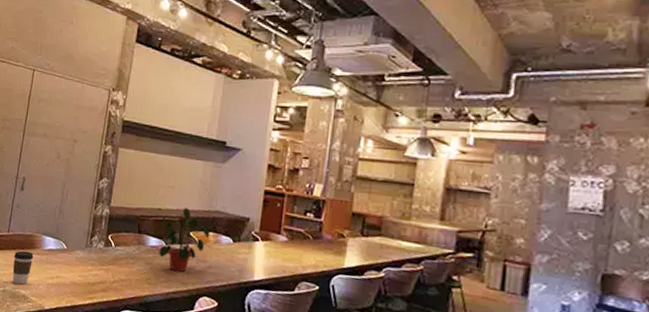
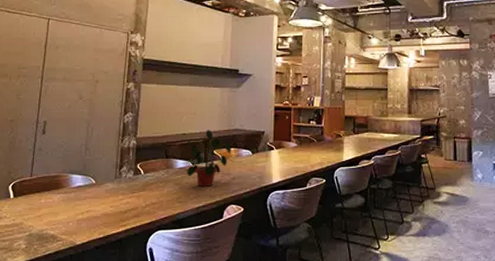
coffee cup: present [12,250,34,285] -> none [38,192,61,225]

